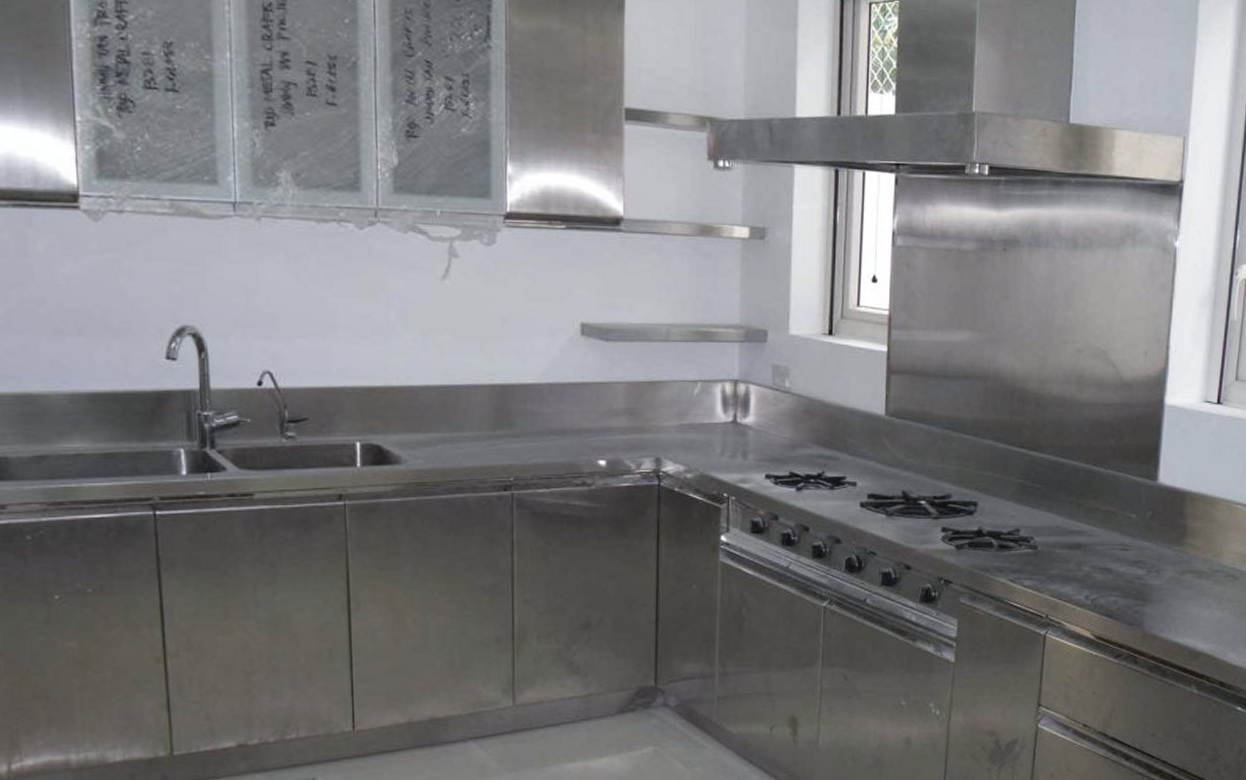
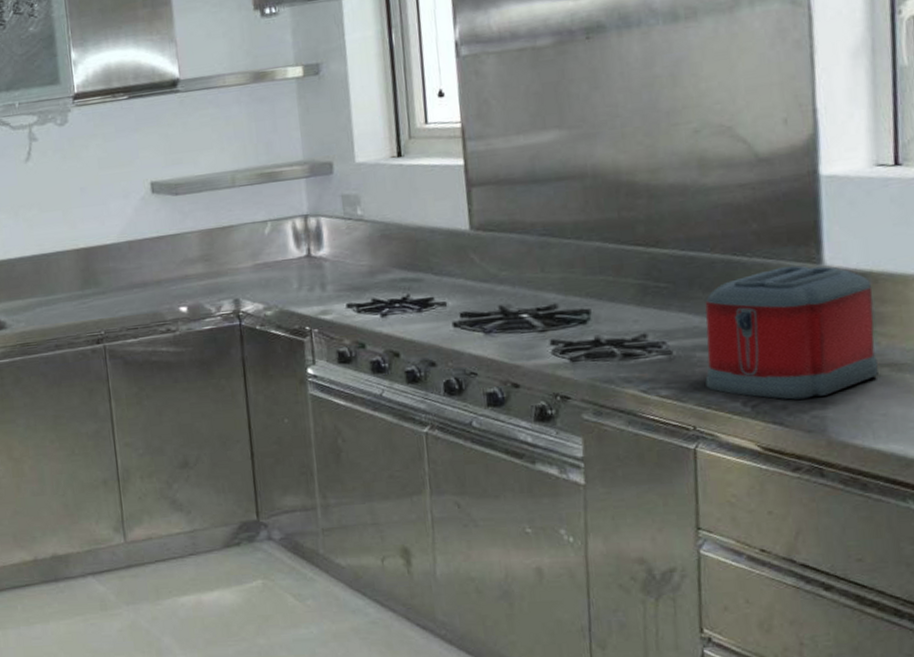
toaster: none [1060,480,1190,596] -> present [705,266,878,400]

